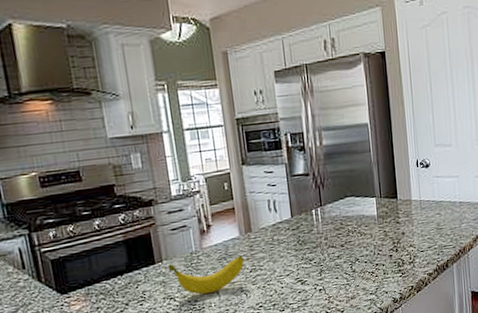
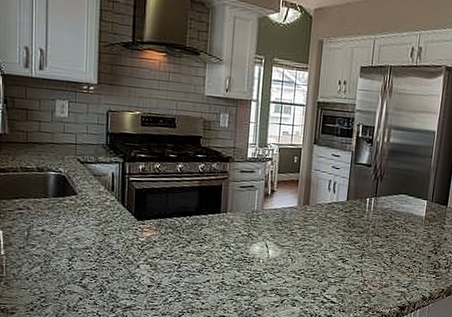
banana: present [168,255,245,295] -> none [230,216,297,251]

